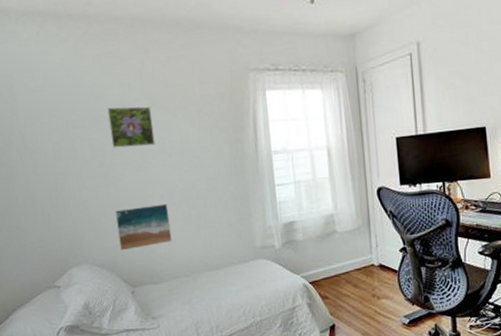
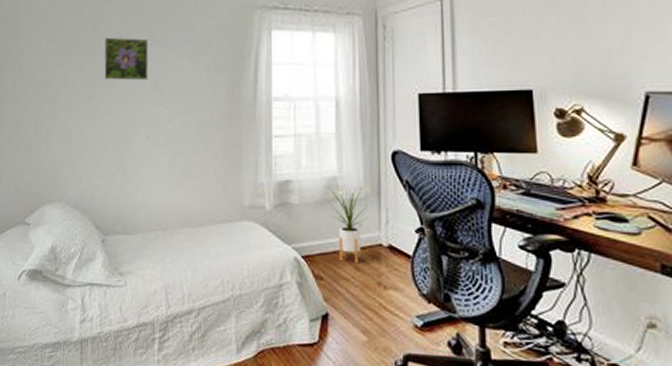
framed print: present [114,203,172,251] -> none [96,144,153,193]
house plant: none [329,220,362,282] -> present [330,186,368,263]

